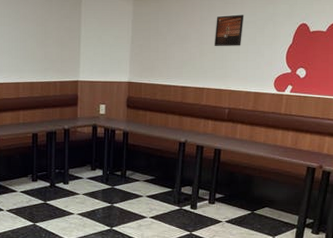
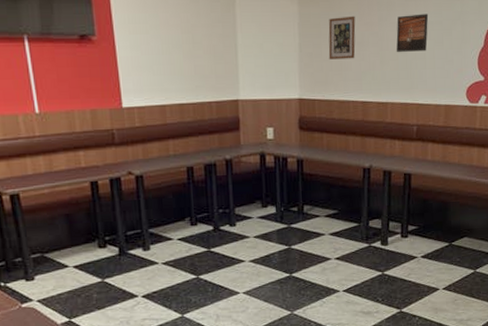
picture frame: none [156,15,180,51] -> present [328,16,356,59]

